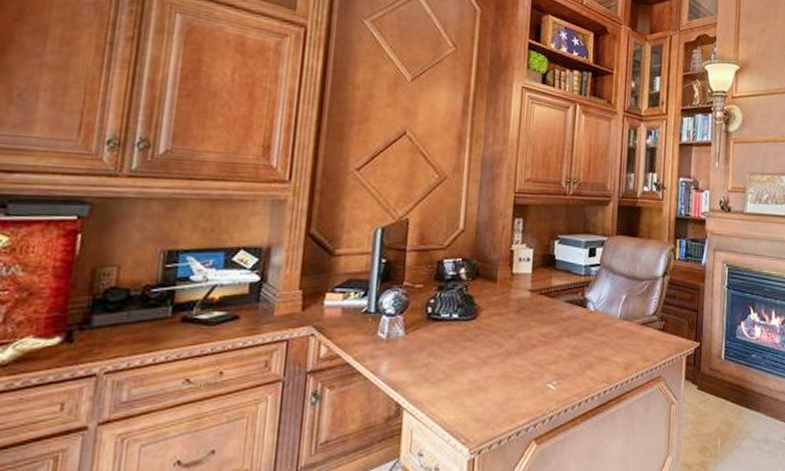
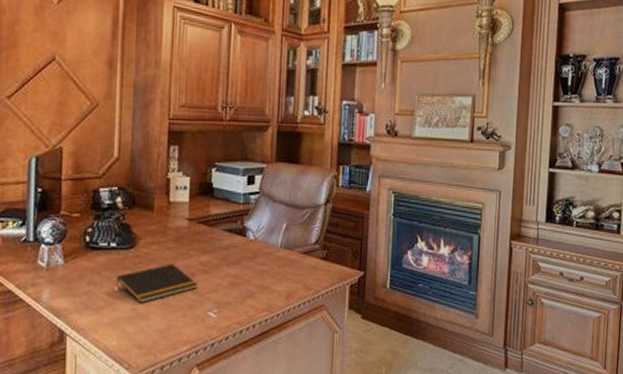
notepad: none [455,335,539,376] -> present [115,263,198,304]

